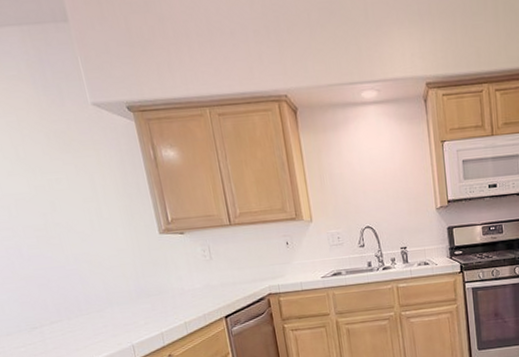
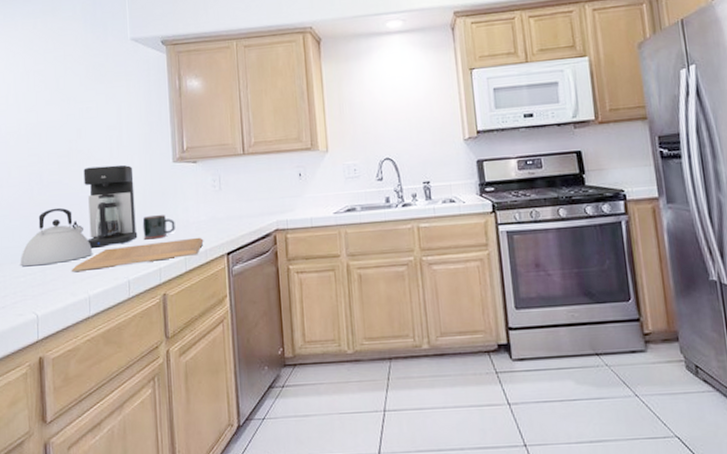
kettle: none [15,280,92,338] -> present [20,207,93,267]
coffee maker: none [65,237,135,318] -> present [83,164,138,248]
chopping board: none [72,303,201,341] -> present [71,237,204,273]
mug: none [136,284,172,308] -> present [142,215,176,240]

